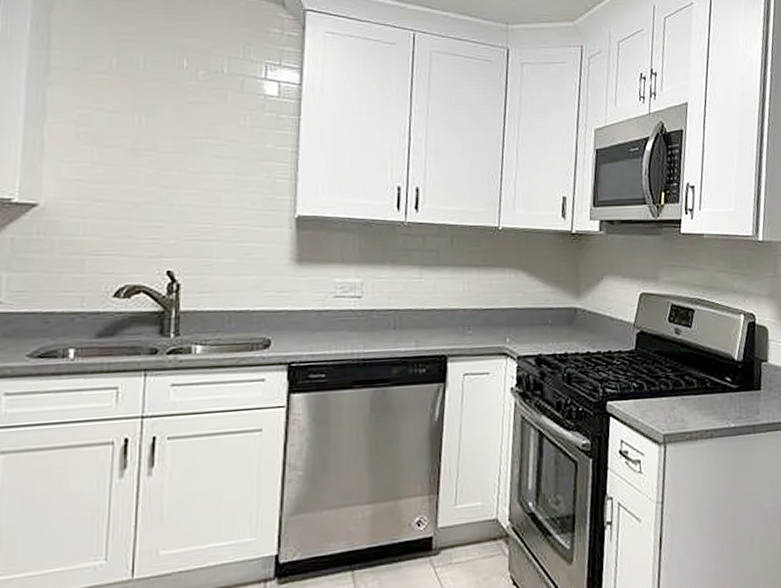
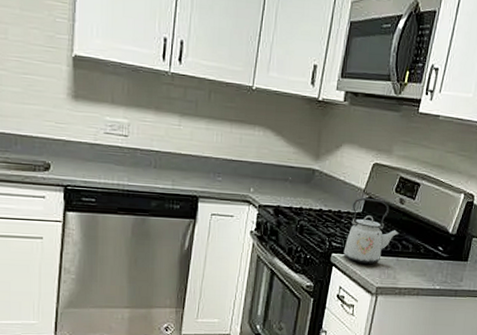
kettle: none [620,332,680,409] -> present [343,197,400,264]

